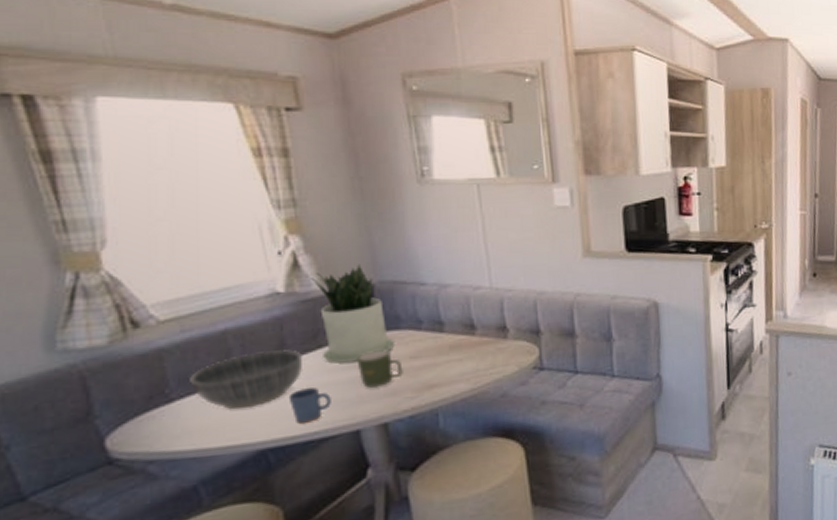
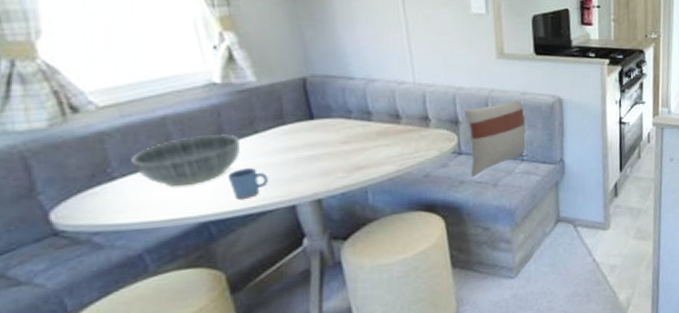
planter: present [310,264,395,364] -> none [245,59,327,147]
mug: present [356,350,403,388] -> none [291,135,335,169]
pillow: none [546,302,619,398] -> present [464,98,528,178]

